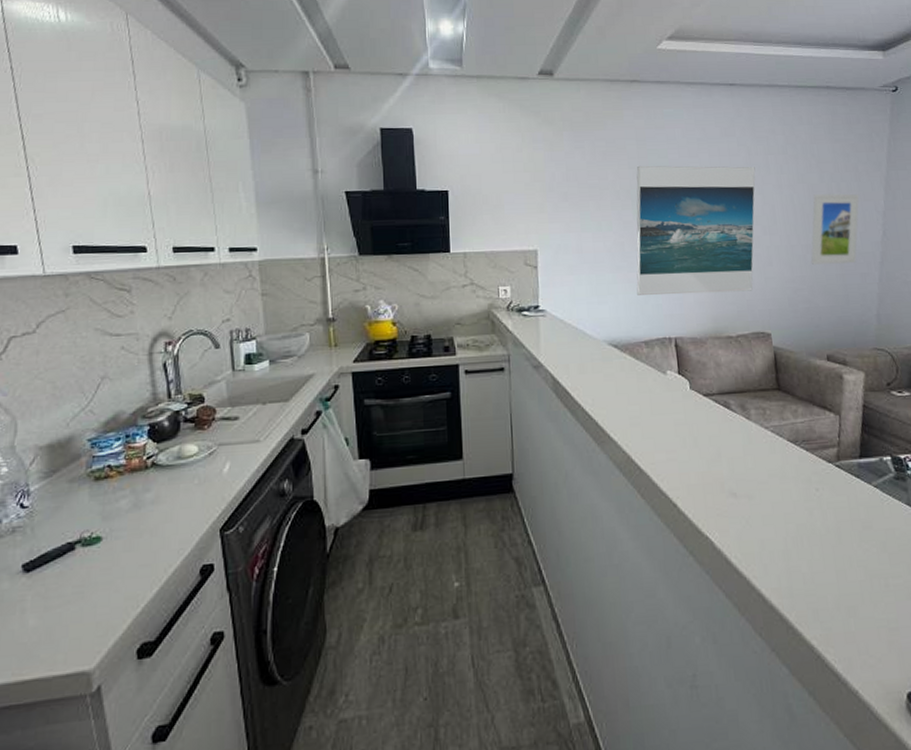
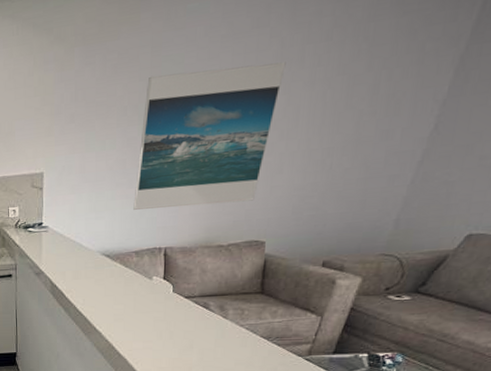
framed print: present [811,193,860,265] -> none [329,81,416,169]

